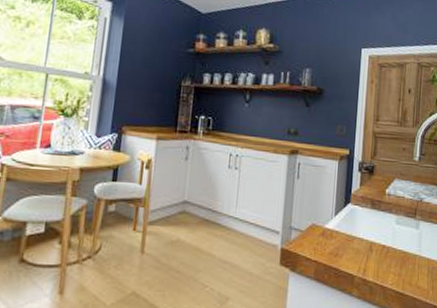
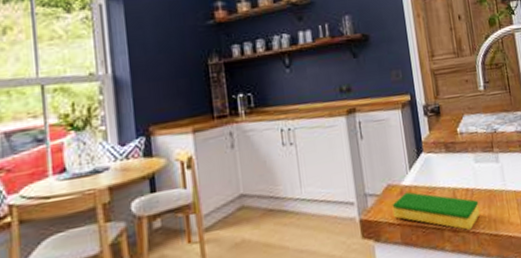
dish sponge: none [311,234,392,282] -> present [392,191,481,230]

